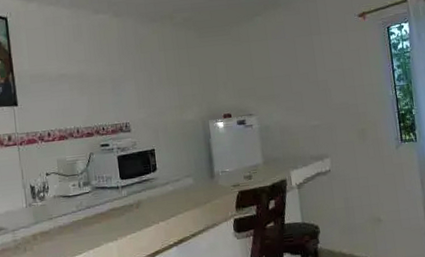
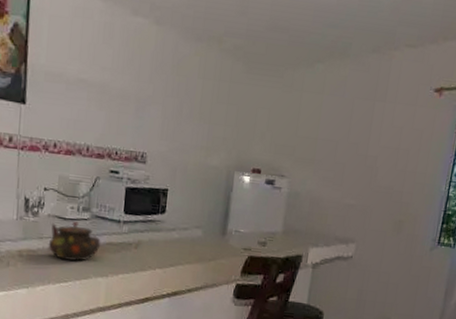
teapot: none [57,196,105,234] -> present [48,221,101,262]

